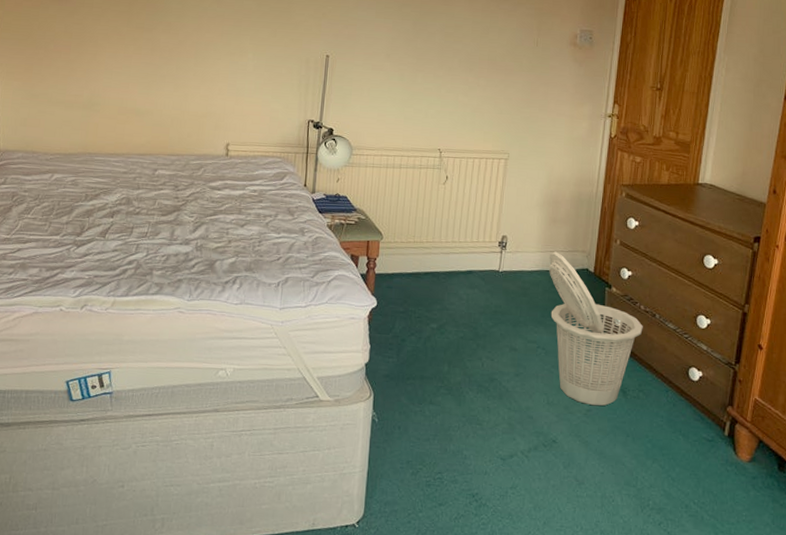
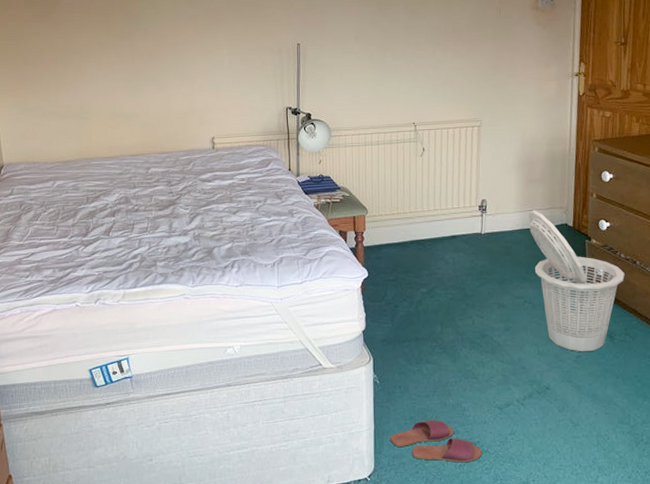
slippers: none [383,465,480,515] -> present [390,420,482,463]

